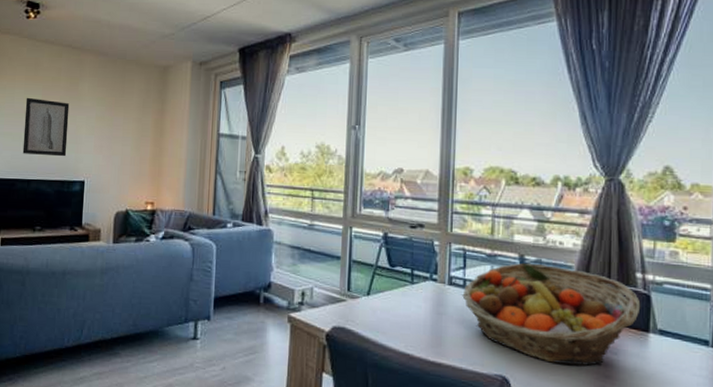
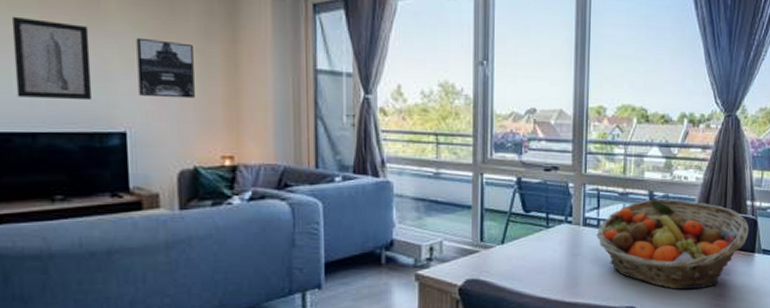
wall art: none [95,110,134,156] -> present [136,37,195,99]

